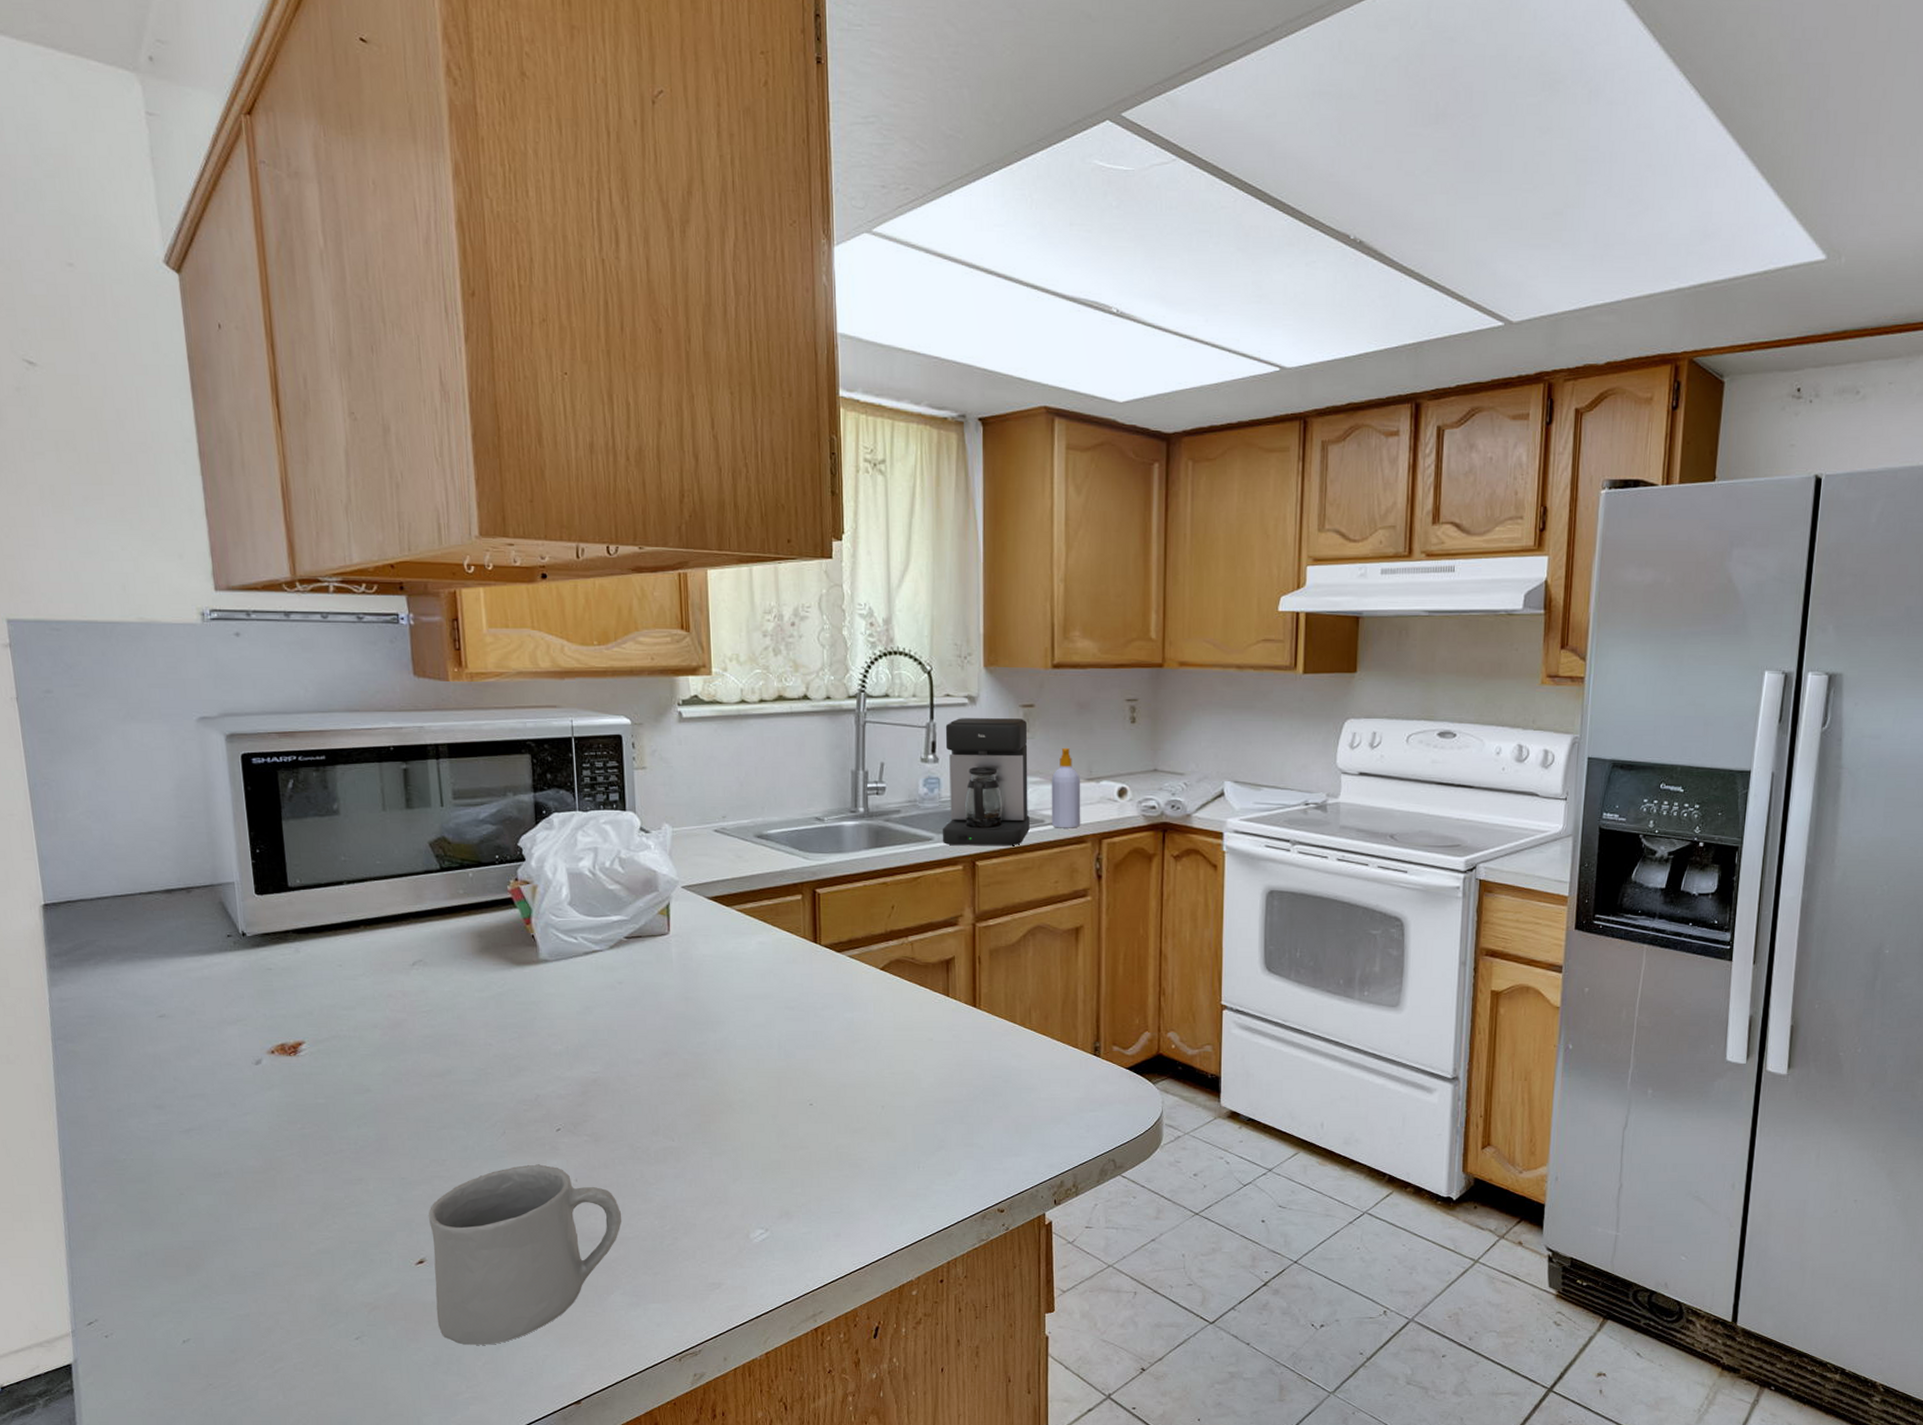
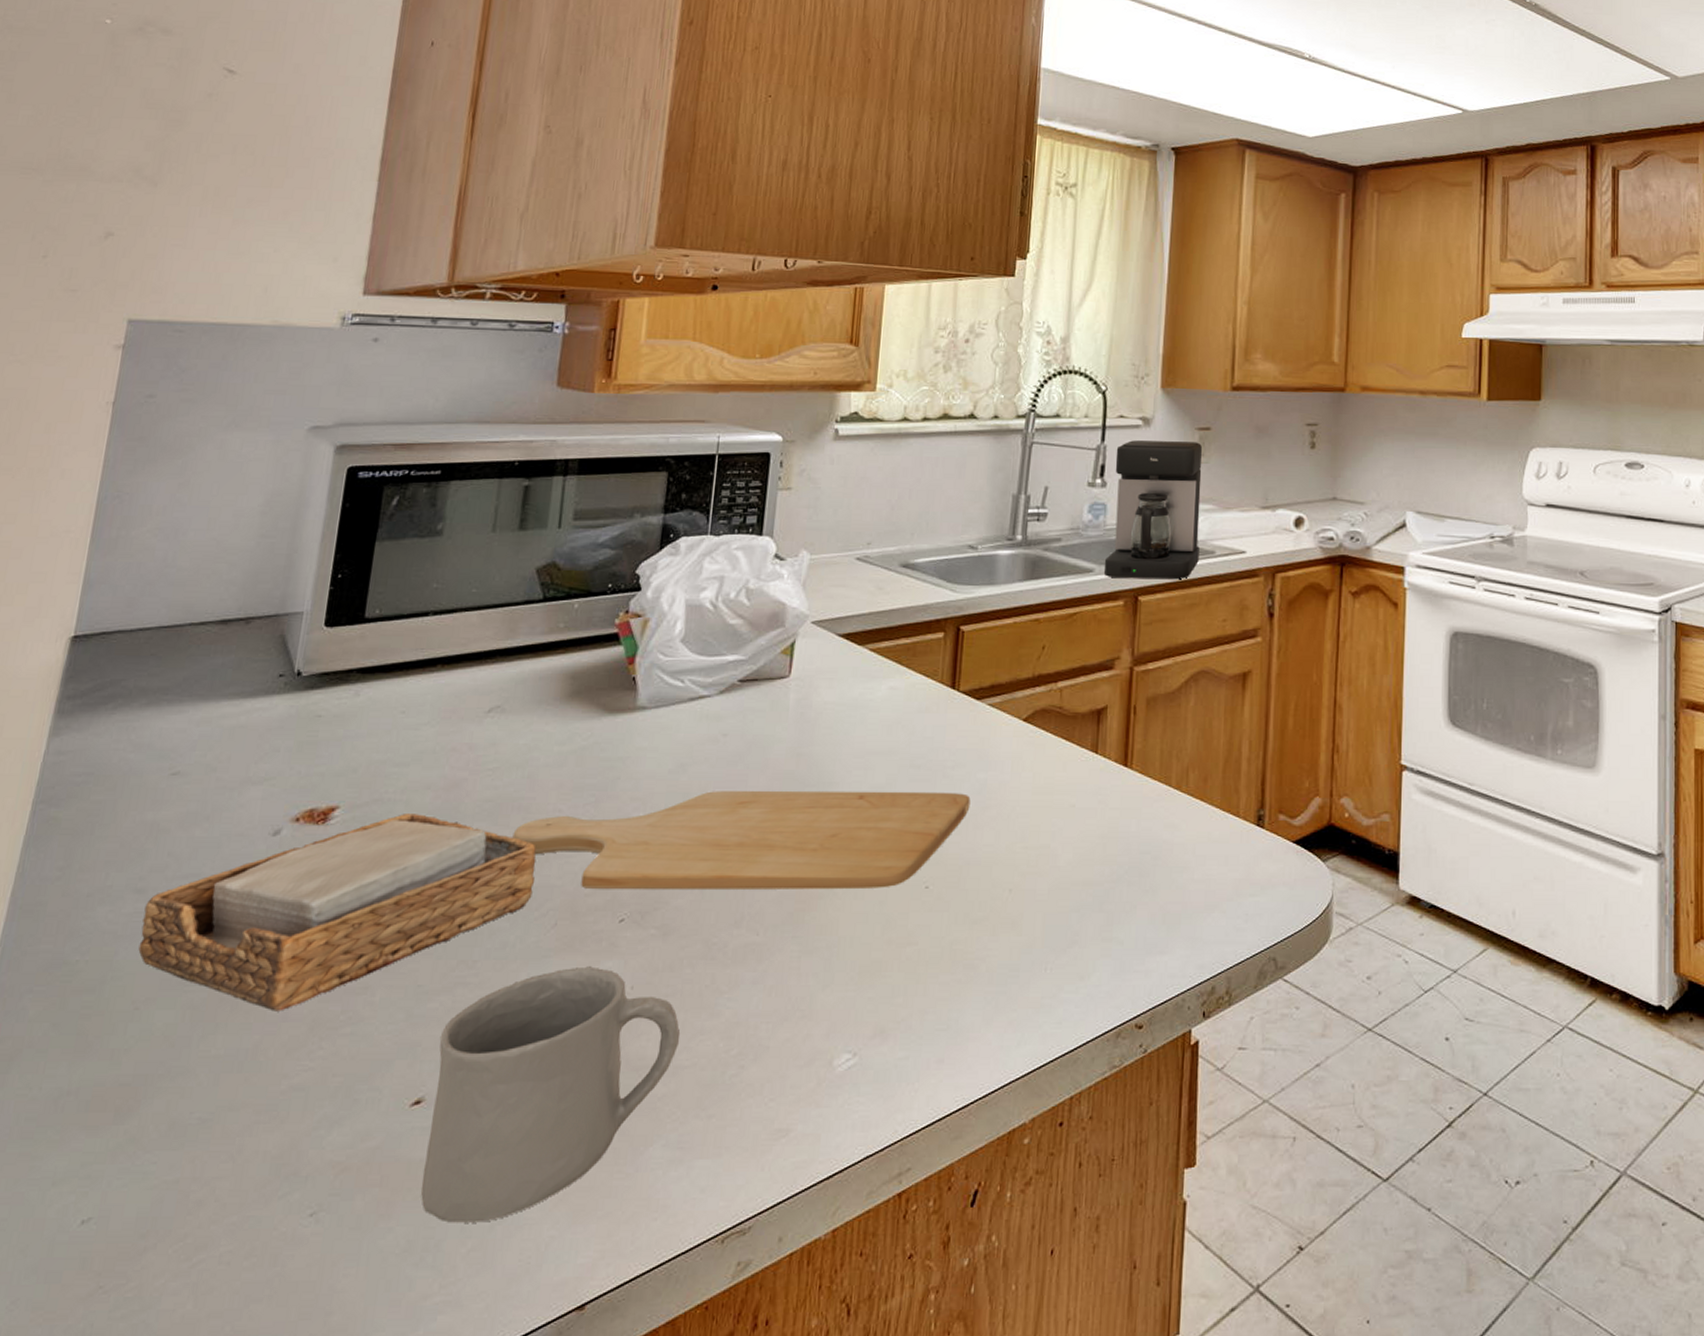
napkin holder: none [166,1047,481,1197] -> present [138,814,536,1011]
chopping board: none [454,1027,841,1107] -> present [512,790,971,890]
soap bottle: present [1051,748,1081,828] -> none [1222,474,1256,561]

